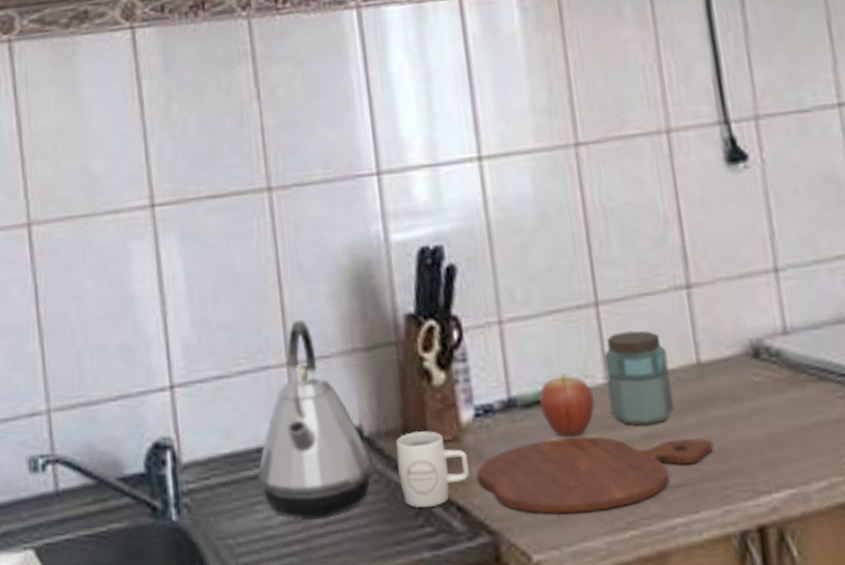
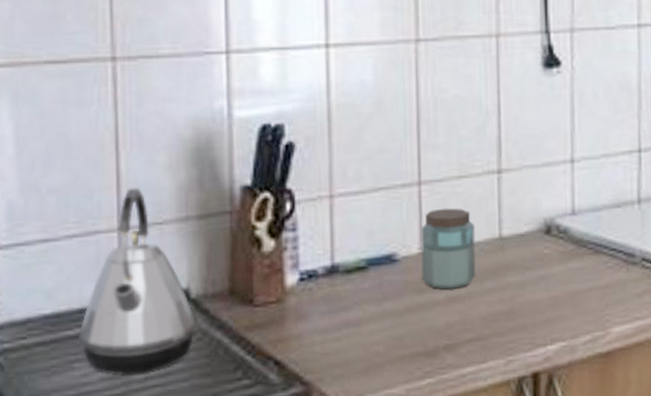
mug: present [395,431,470,509] -> none [220,293,290,363]
cutting board: present [477,435,714,515] -> none [296,298,505,366]
fruit: present [538,373,595,437] -> none [359,244,408,299]

